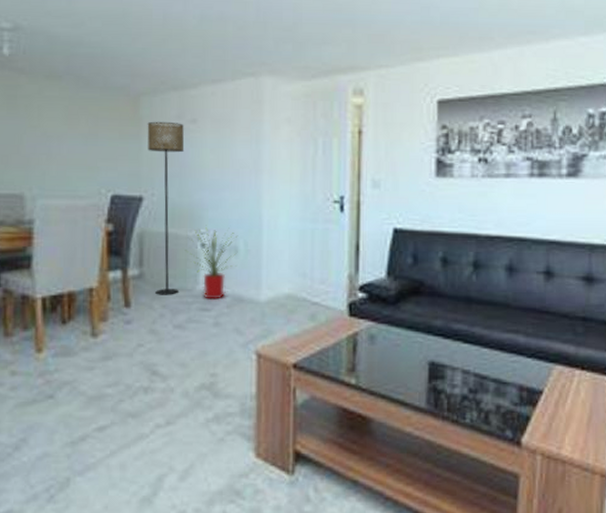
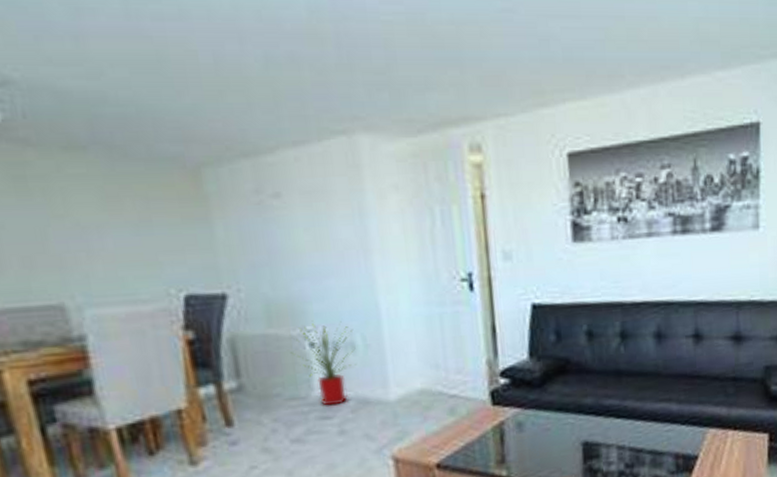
floor lamp: present [147,121,185,295] -> none [216,198,290,408]

